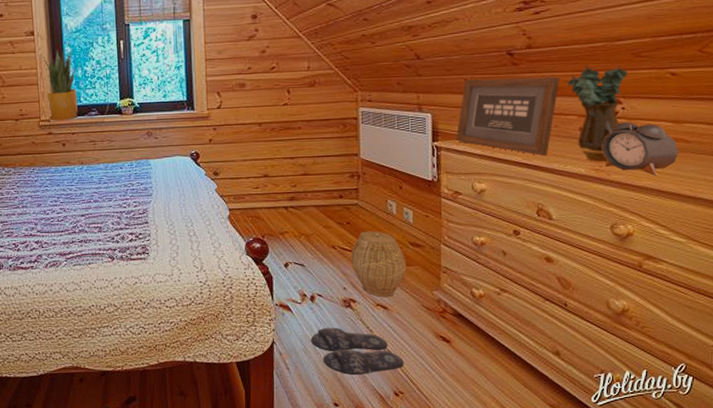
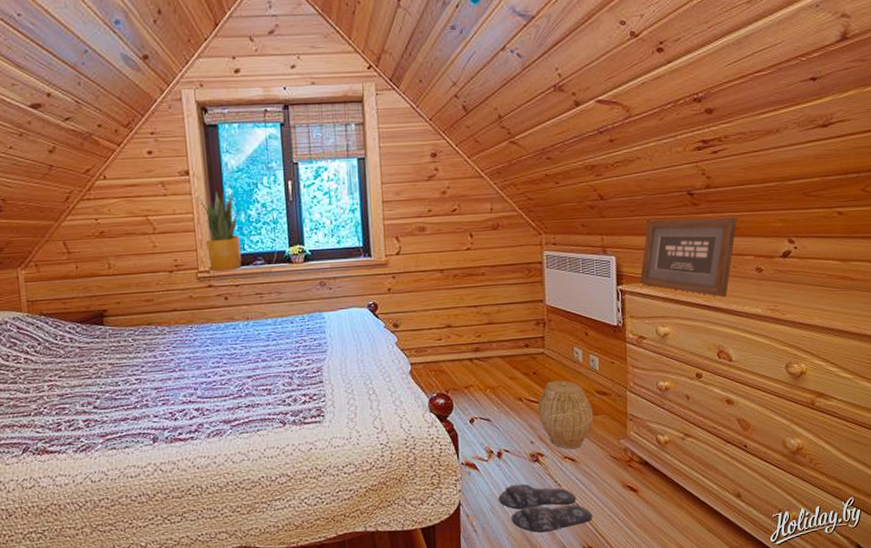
vase: present [568,65,628,163] -> none [744,204,799,303]
alarm clock: present [601,122,679,176] -> none [776,261,846,314]

